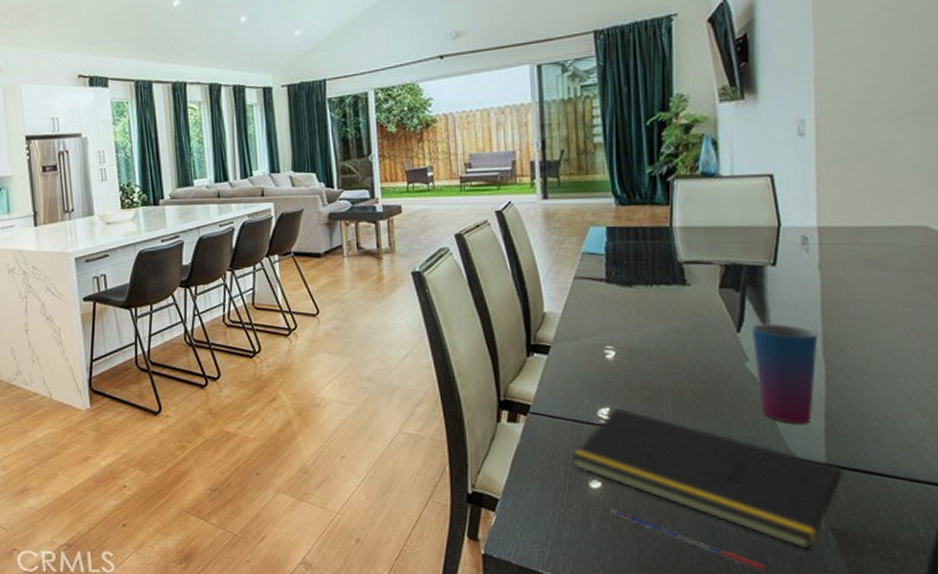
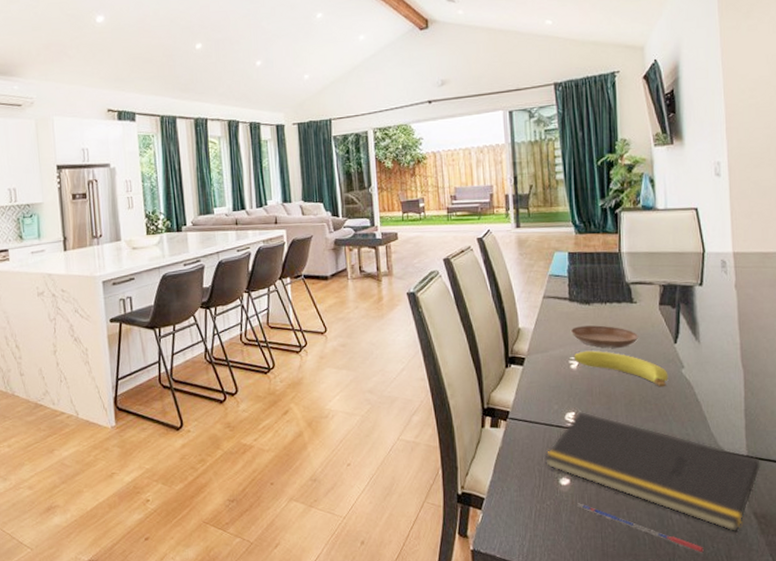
saucer: none [606,310,692,337] -> present [570,325,639,348]
fruit: none [610,339,728,382] -> present [573,350,669,387]
cup: present [751,323,818,424] -> none [685,335,737,422]

